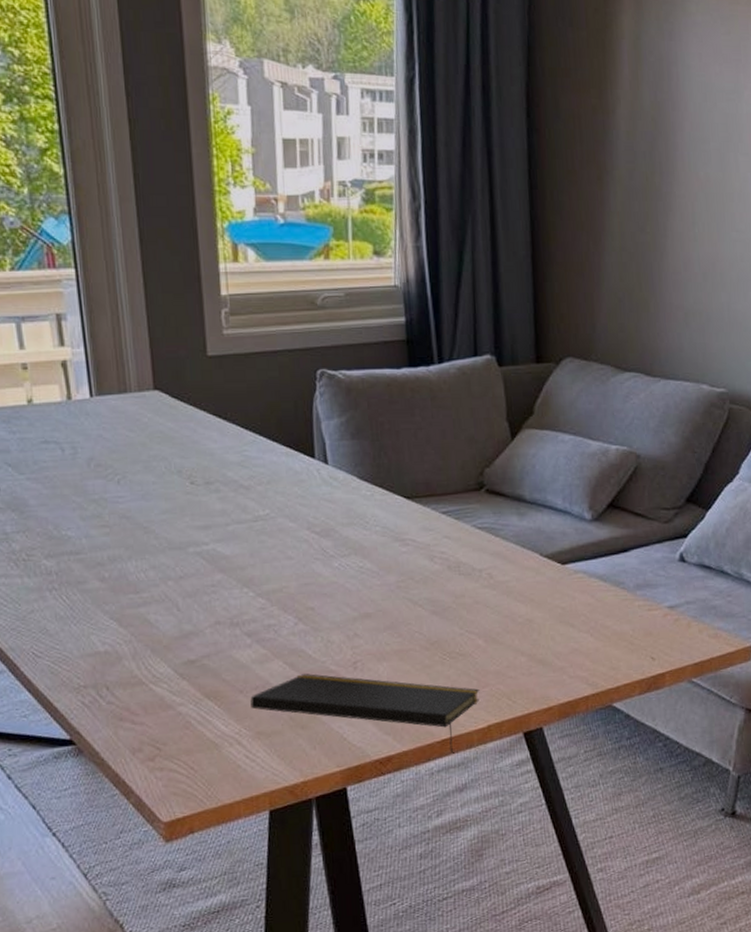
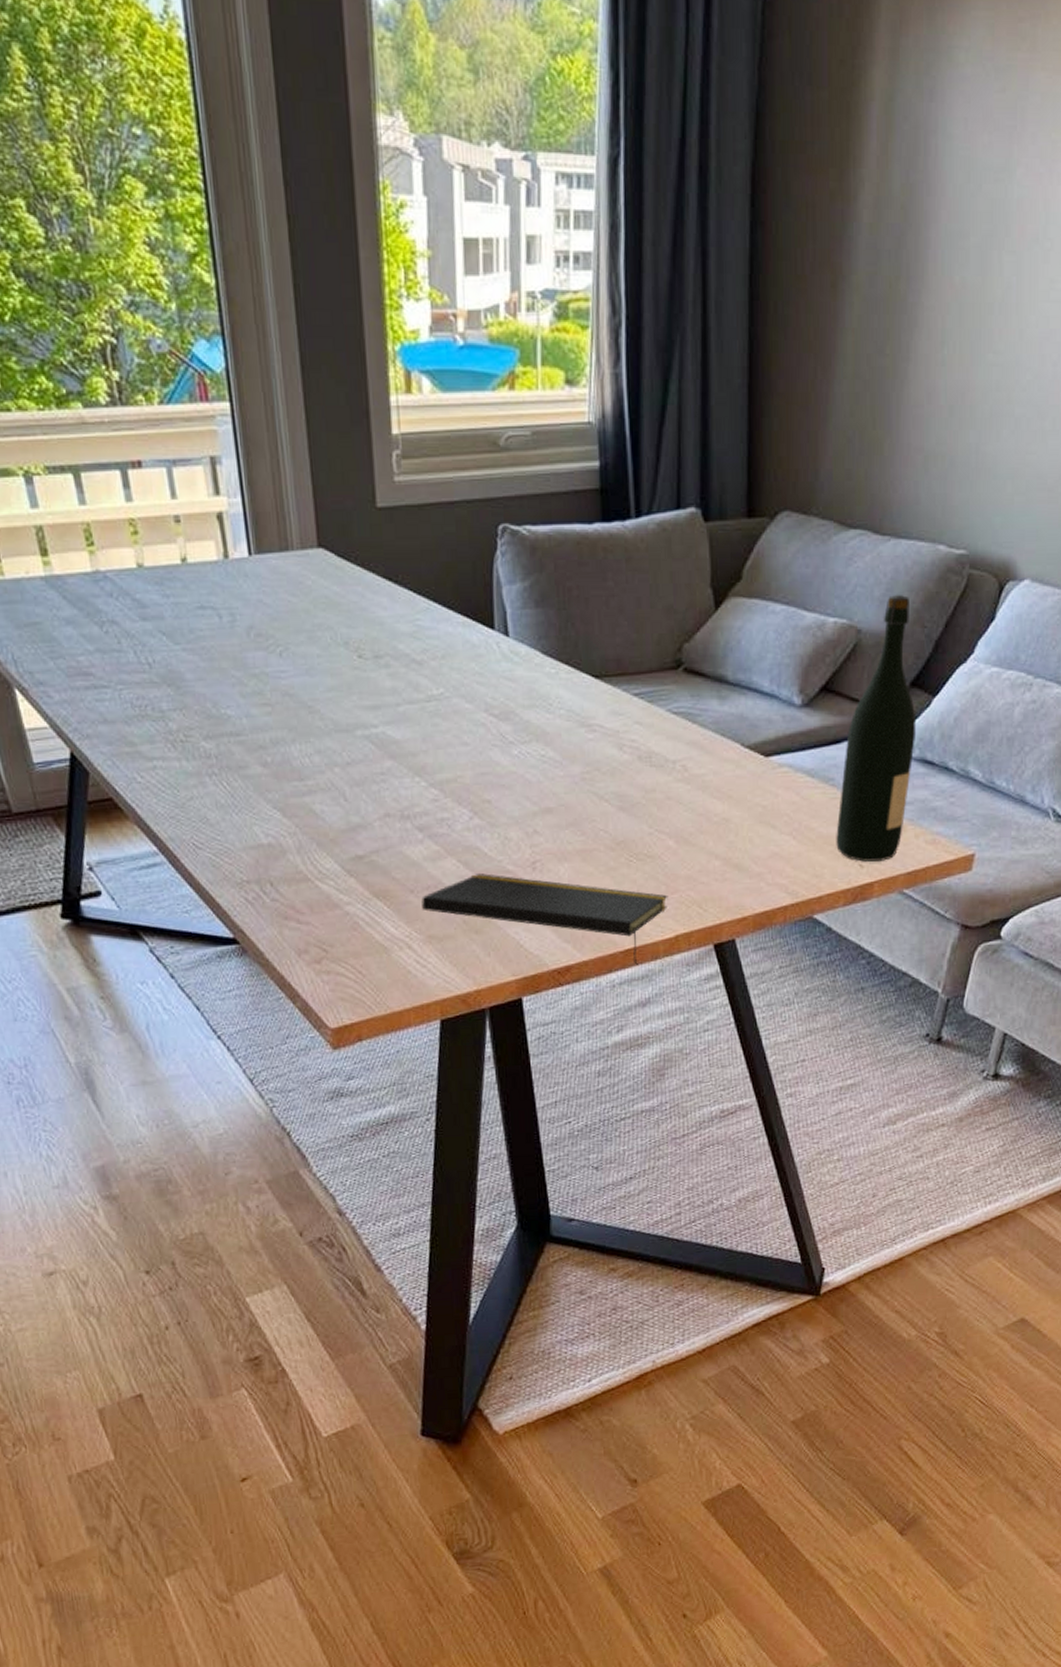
wine bottle: none [628,425,694,655] -> present [836,594,917,862]

